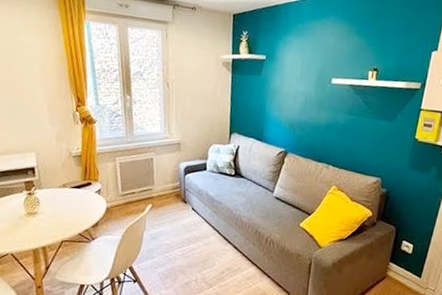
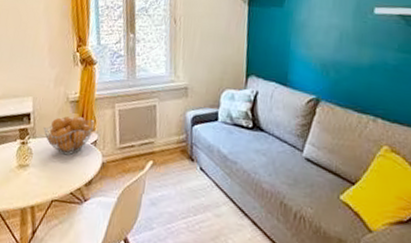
fruit basket: none [48,169,97,203] -> present [43,116,95,155]

